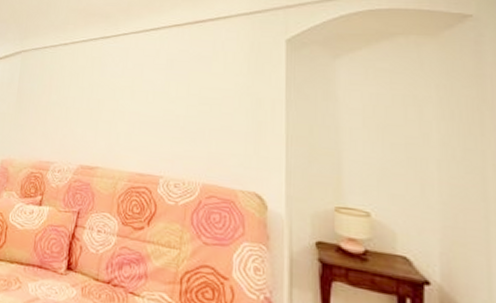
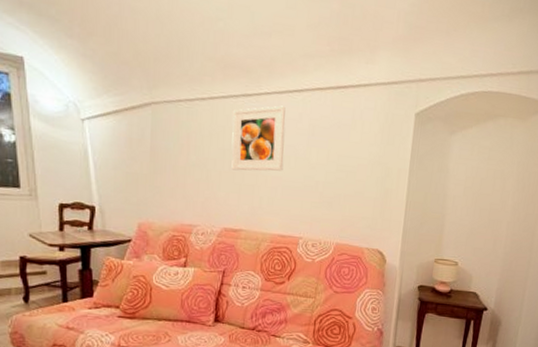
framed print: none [89,44,143,108] -> present [231,105,286,171]

